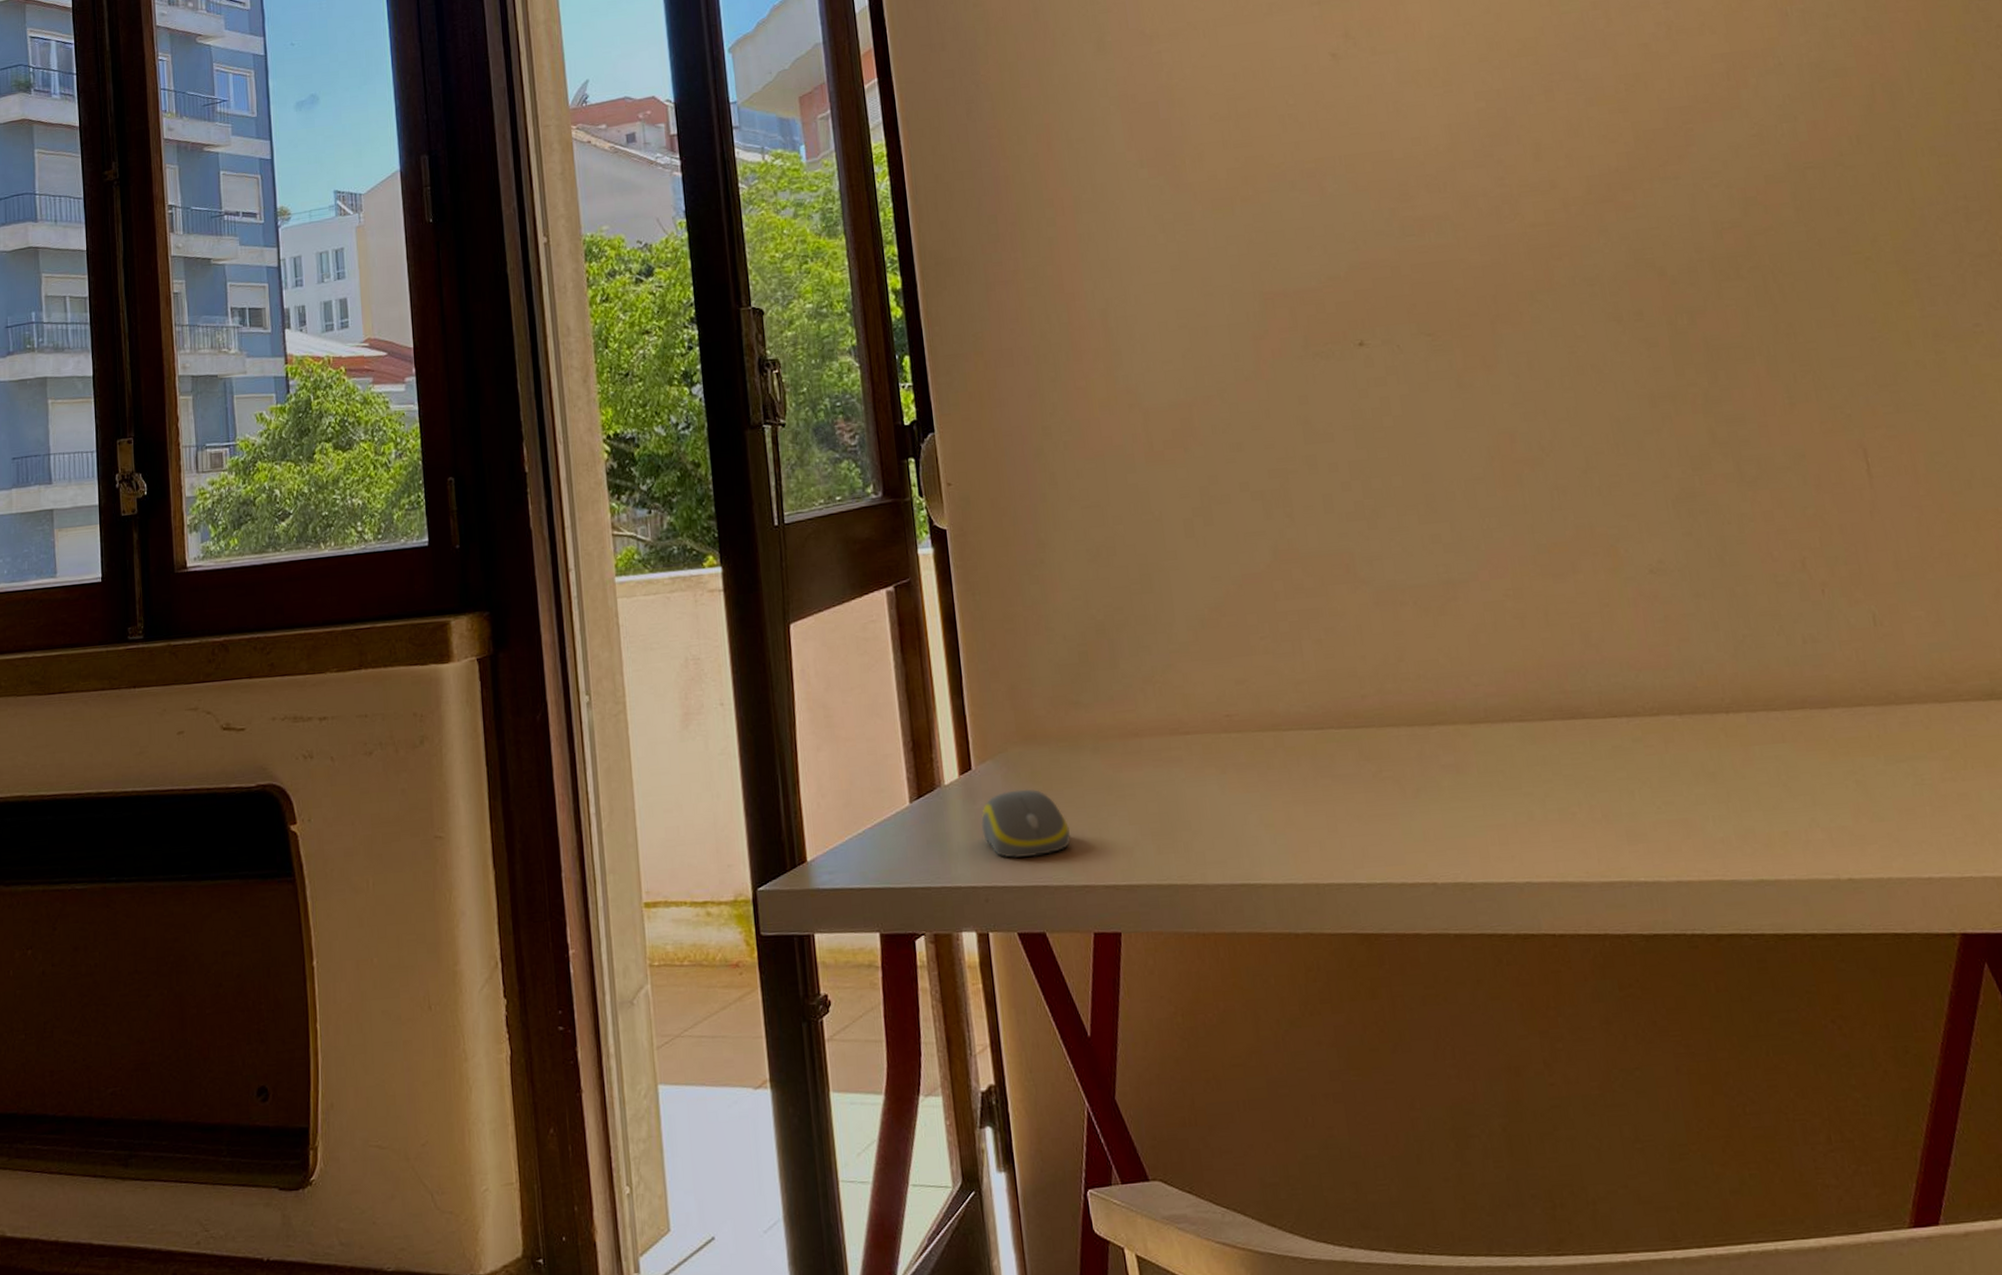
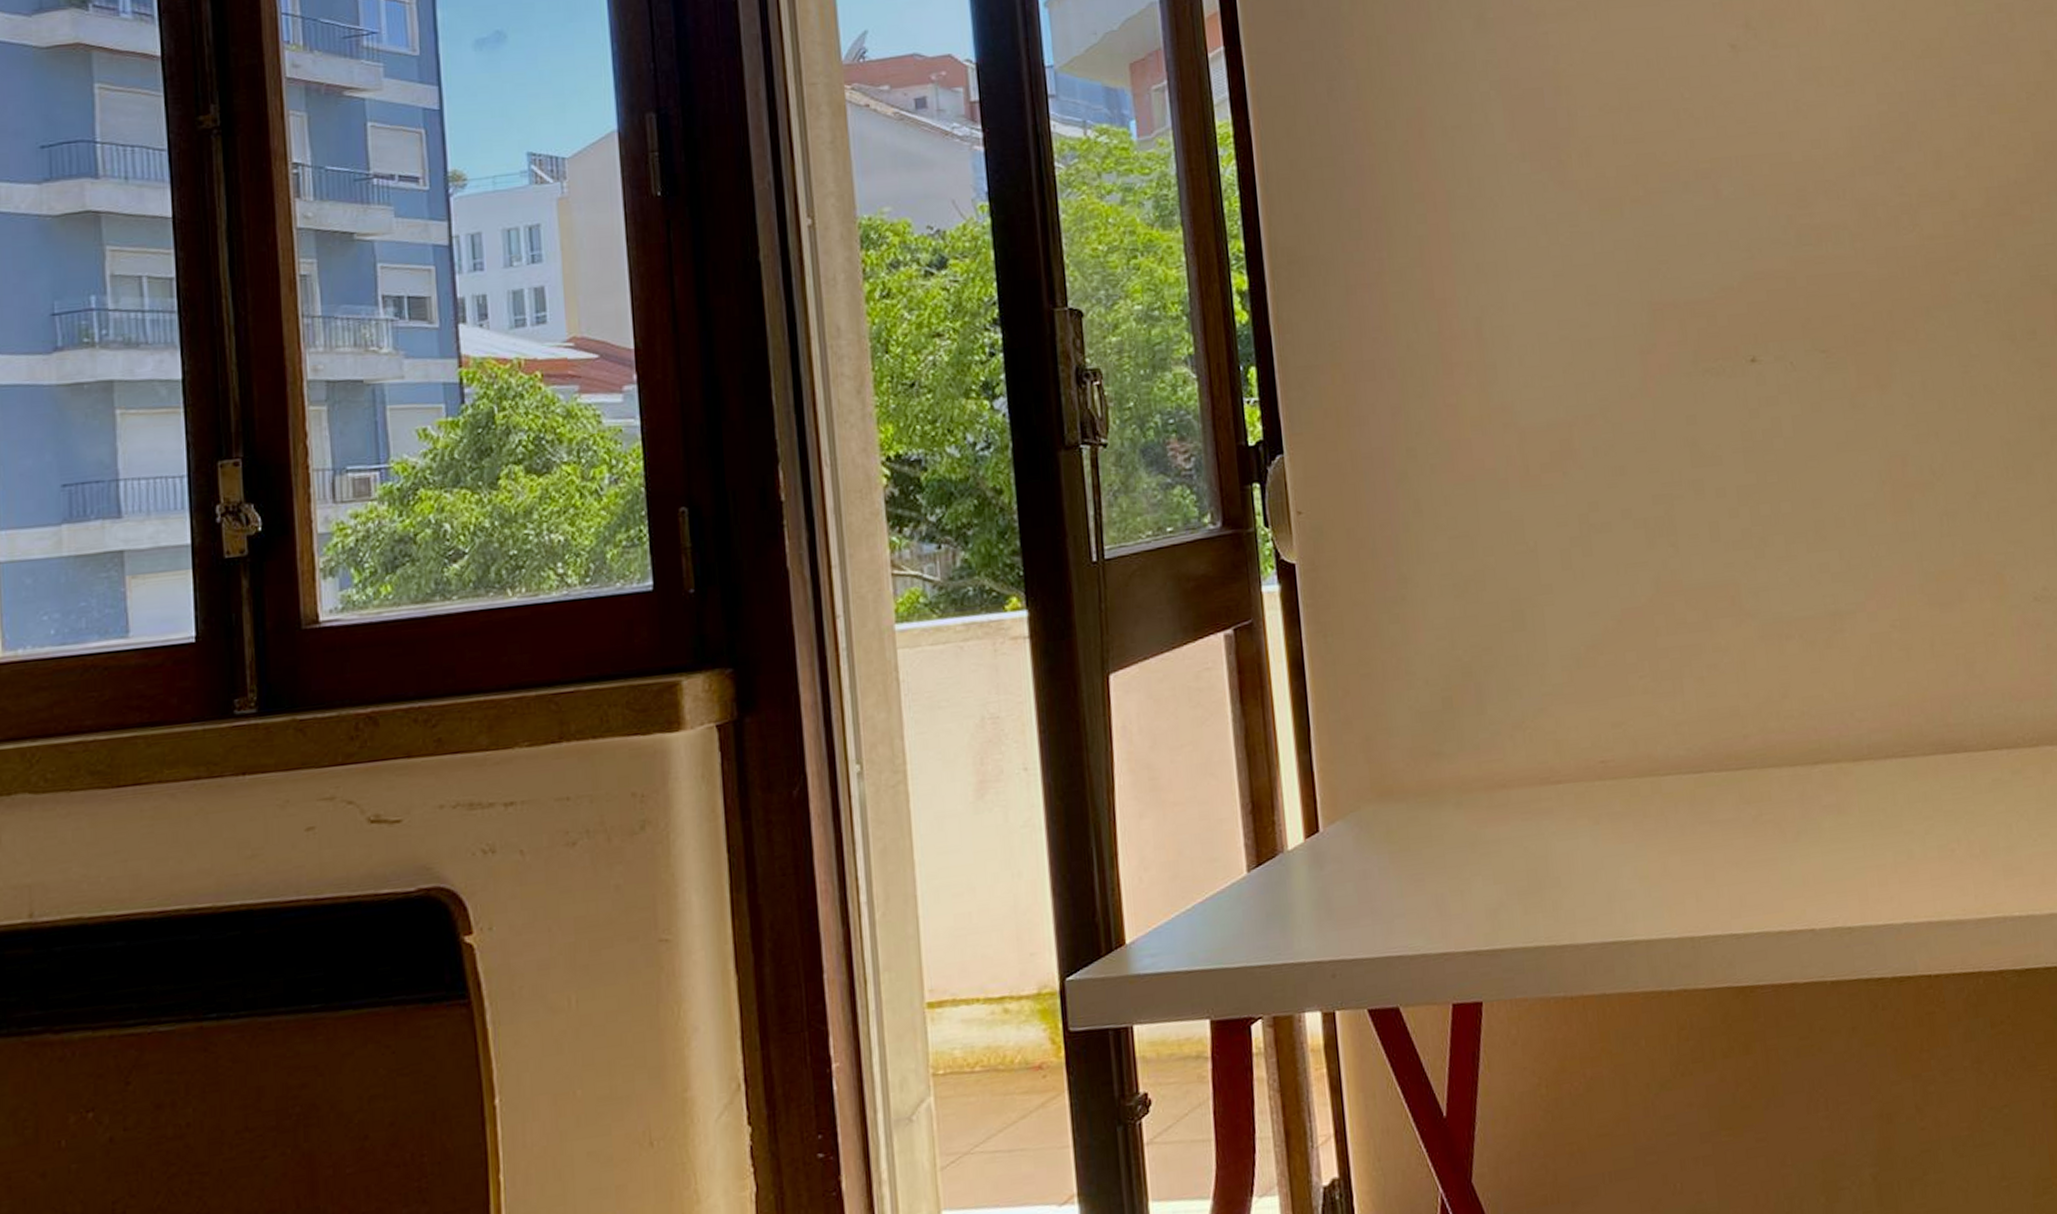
computer mouse: present [981,789,1071,859] -> none [1329,850,1430,928]

